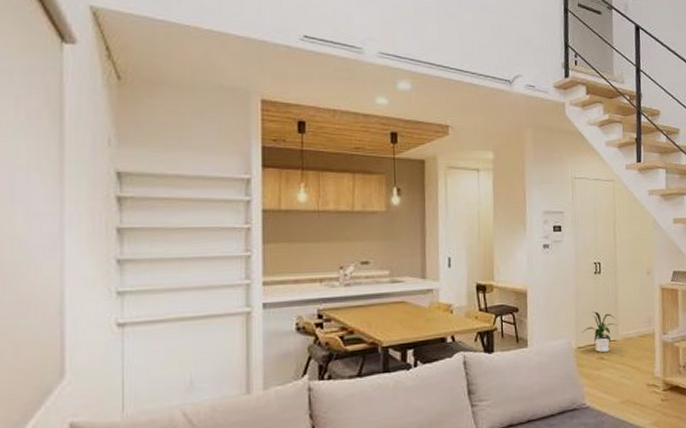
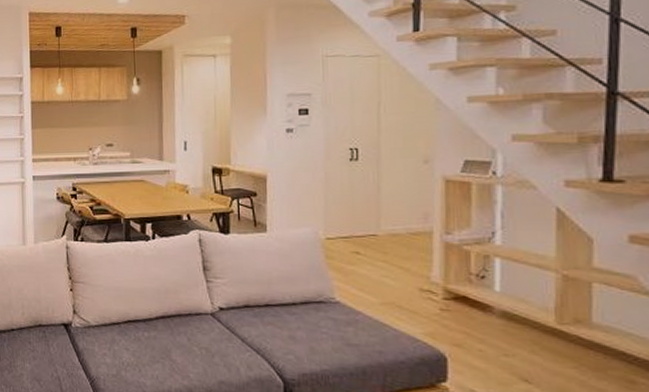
house plant: present [581,311,617,352] -> none [331,201,378,246]

